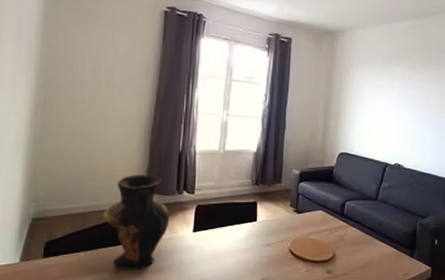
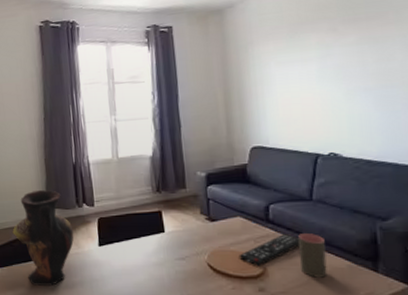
remote control: none [315,225,364,252] -> present [238,233,301,267]
cup: none [360,226,381,262] -> present [298,233,328,278]

